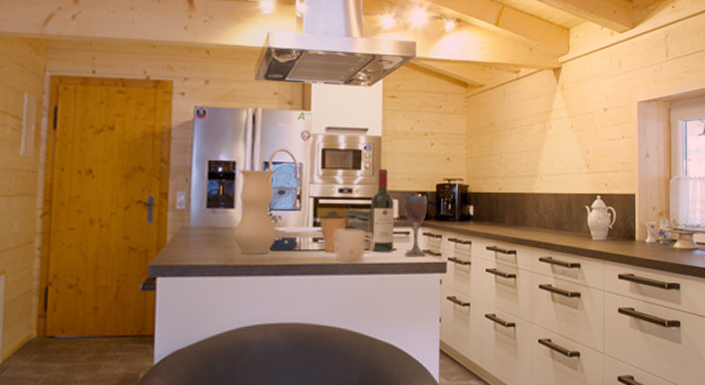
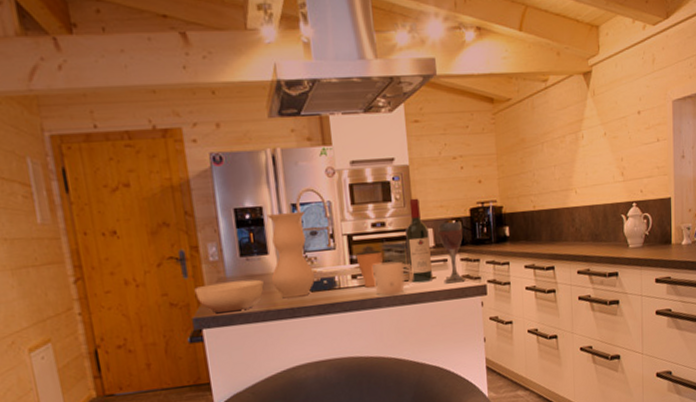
bowl: none [156,232,225,263] -> present [194,279,264,314]

